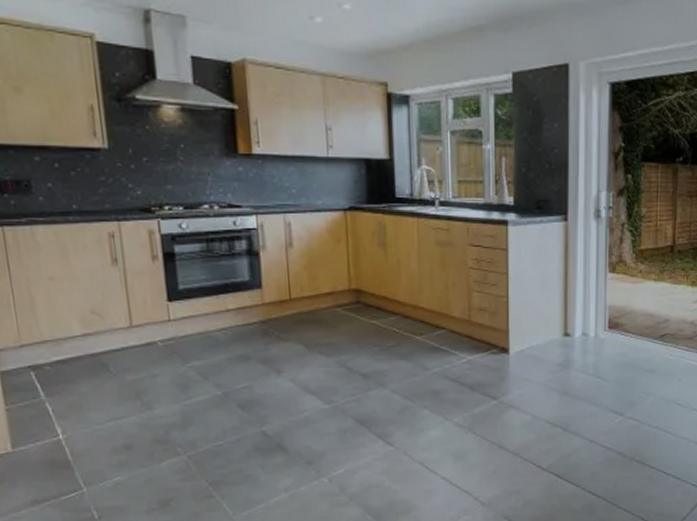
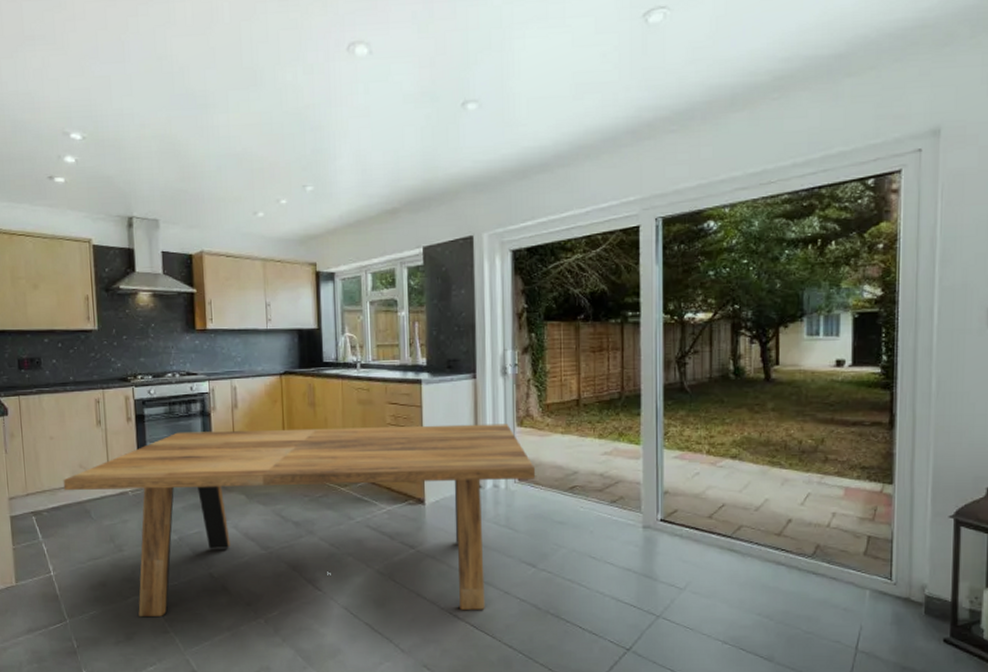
dining table: none [69,269,627,481] -> present [63,424,536,616]

